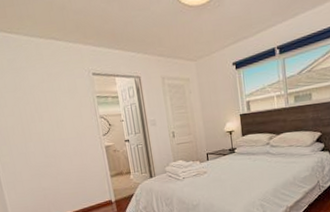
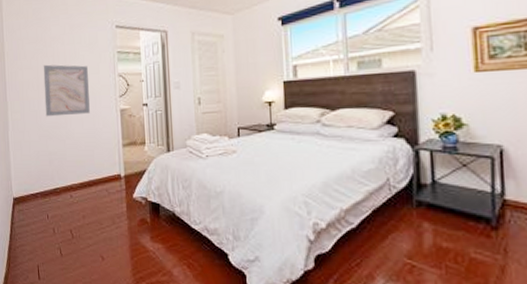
wall art: none [26,110,77,158] -> present [43,64,90,117]

